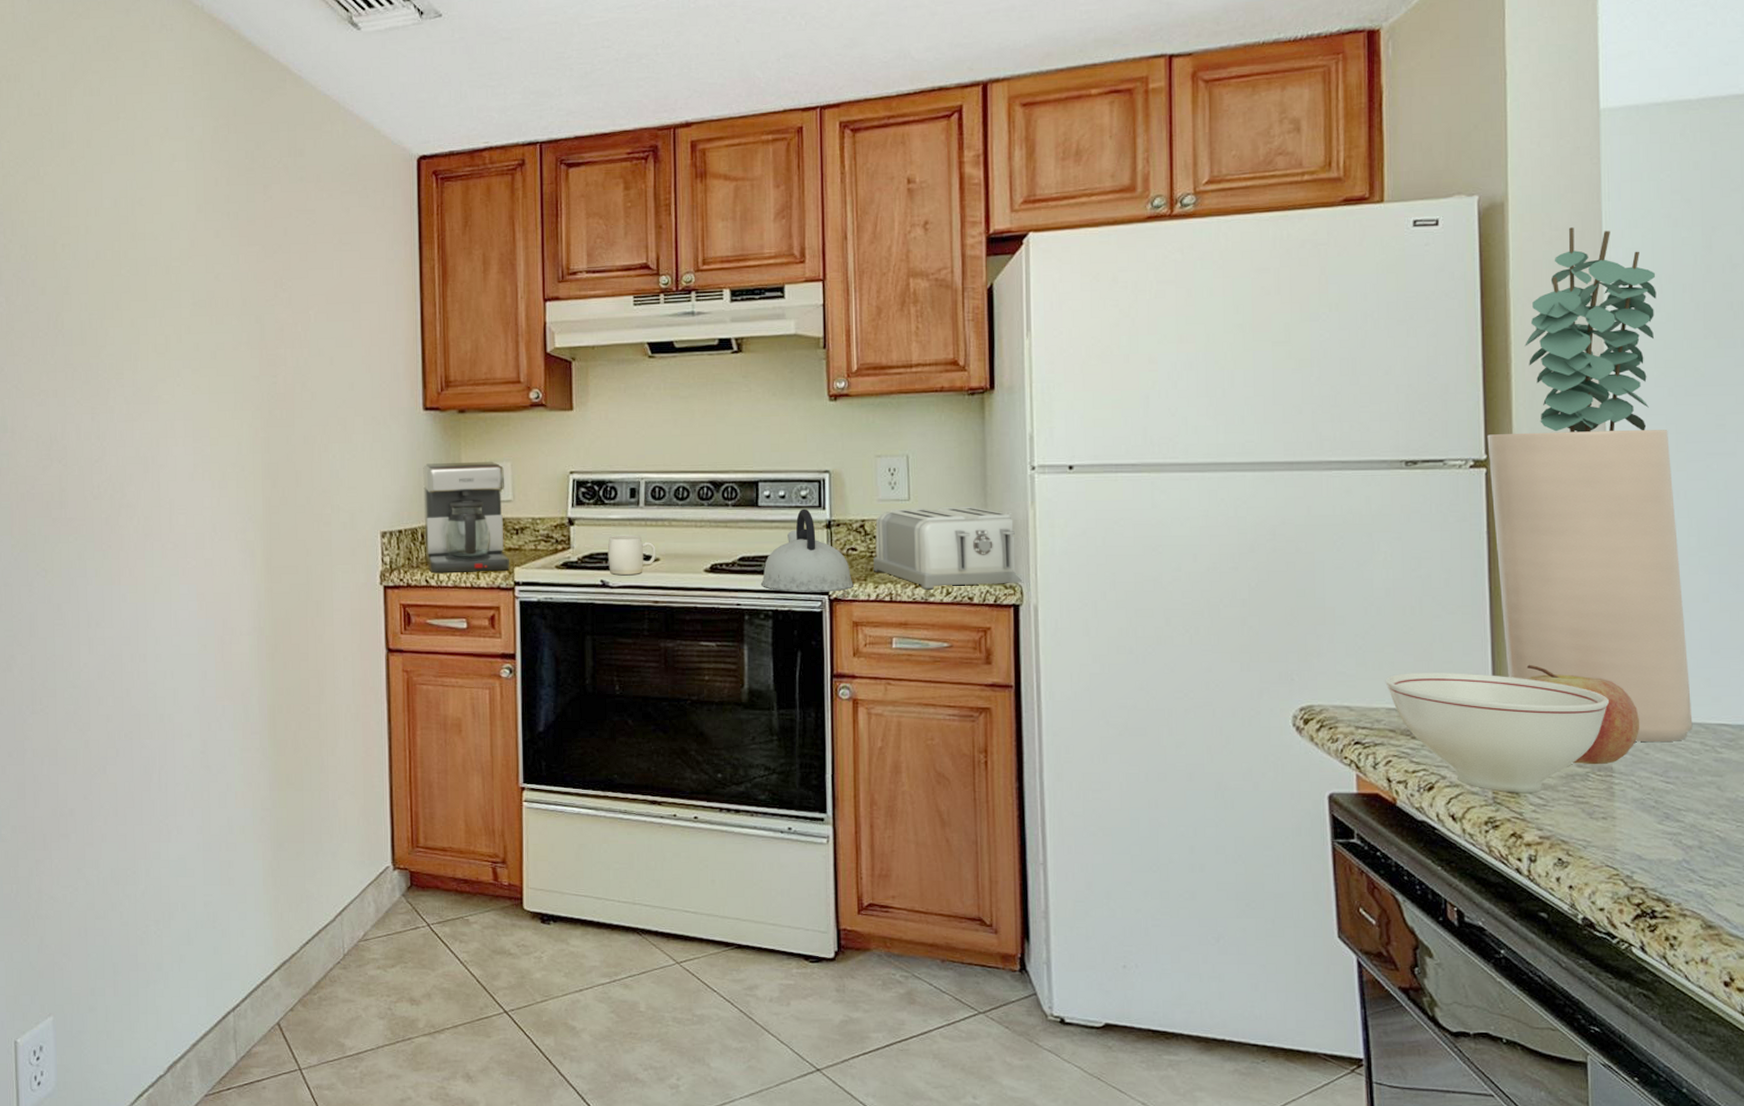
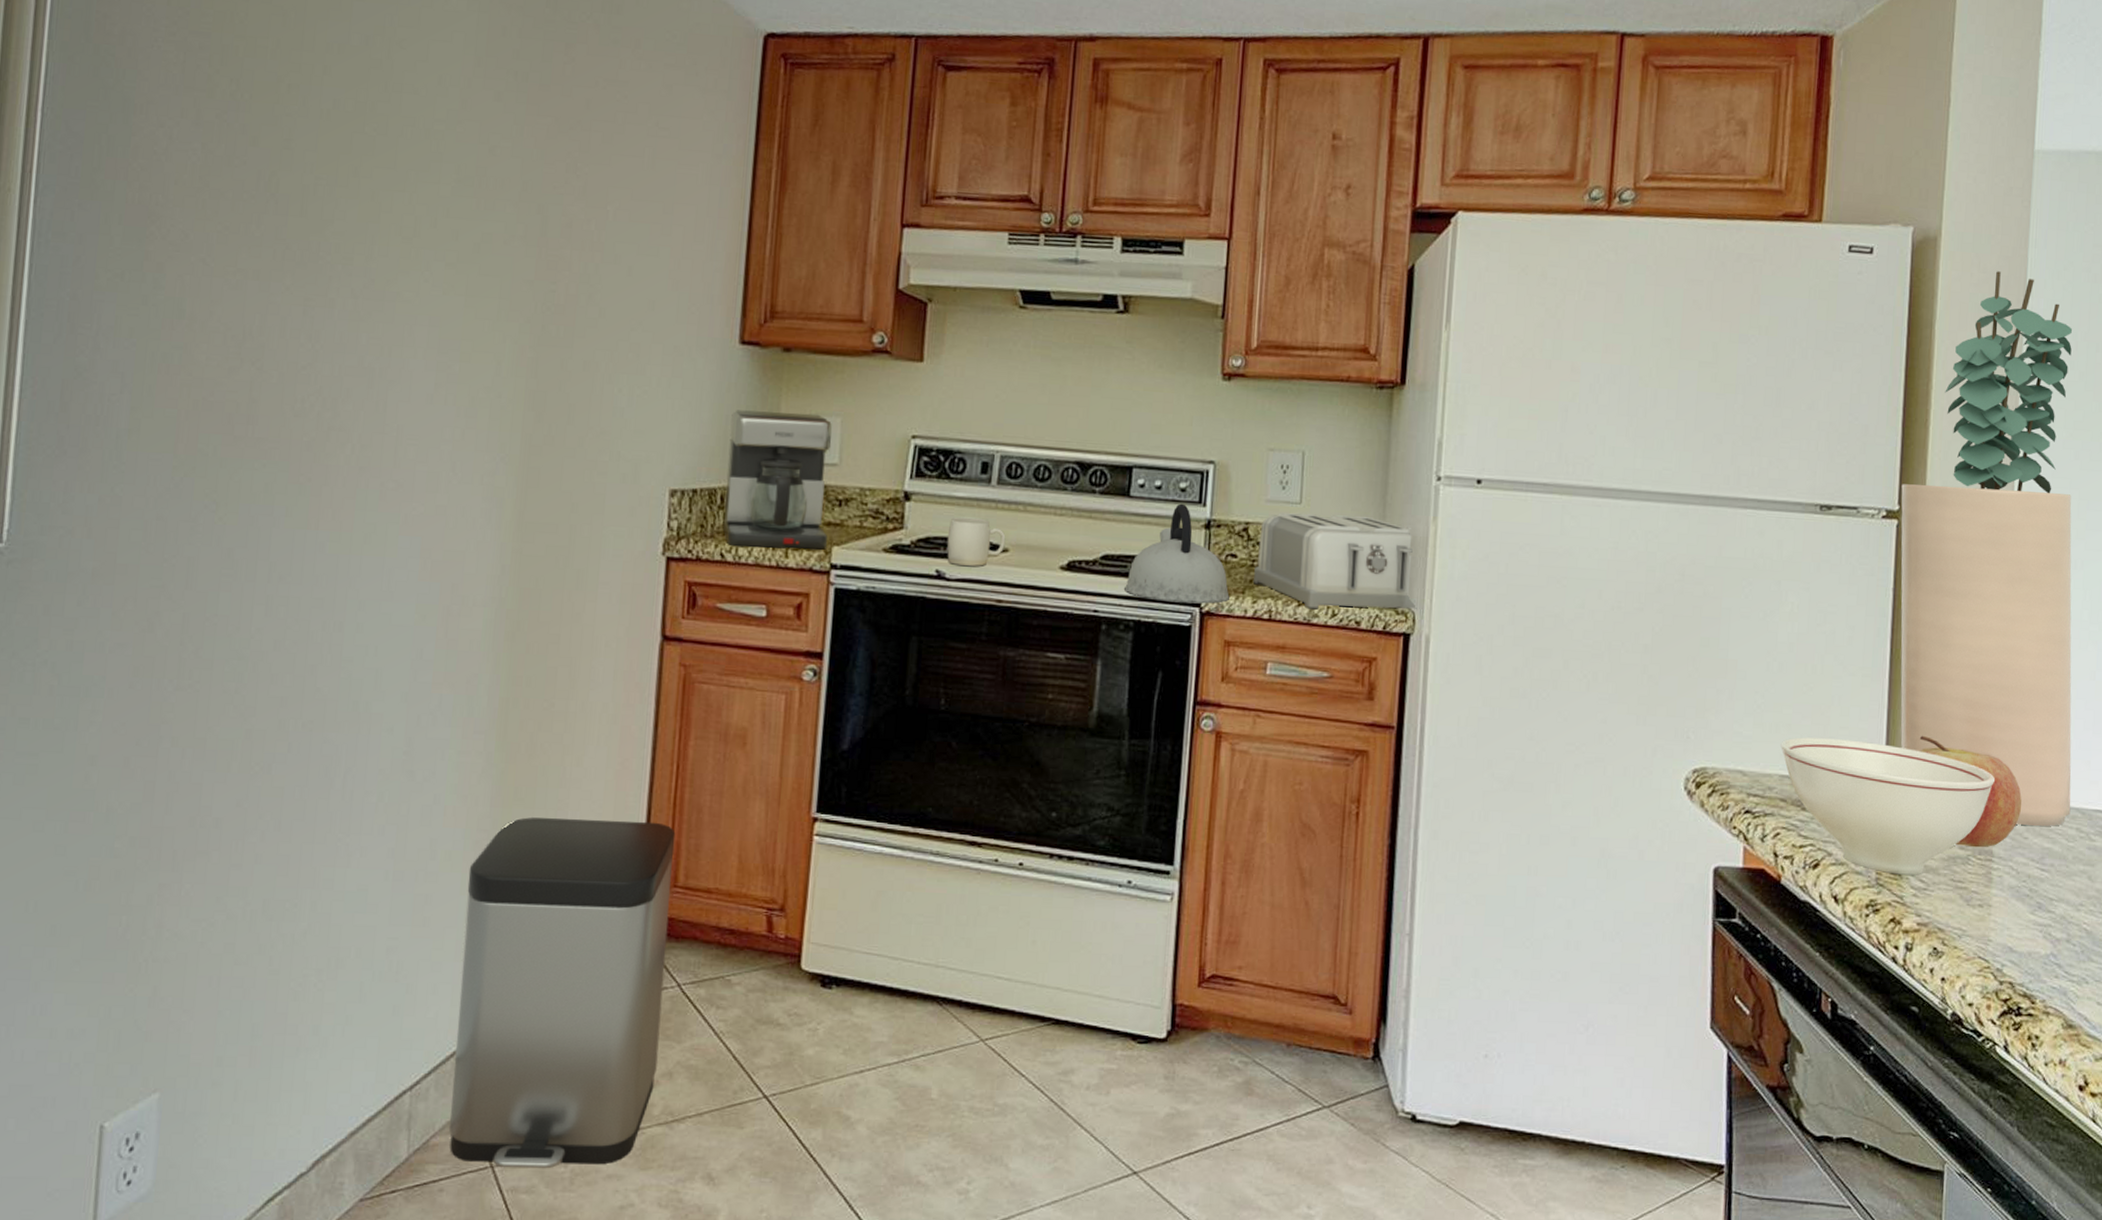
pedal bin: none [259,797,418,1071] -> present [449,817,676,1169]

